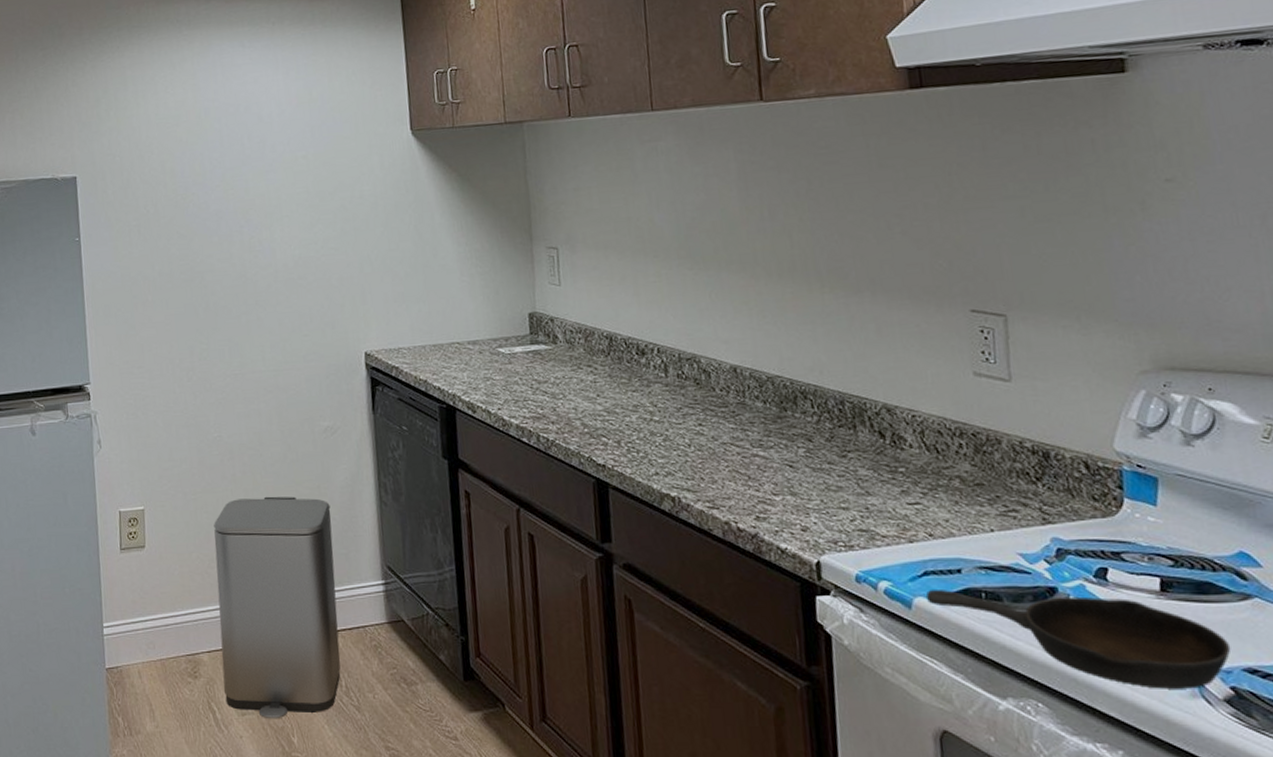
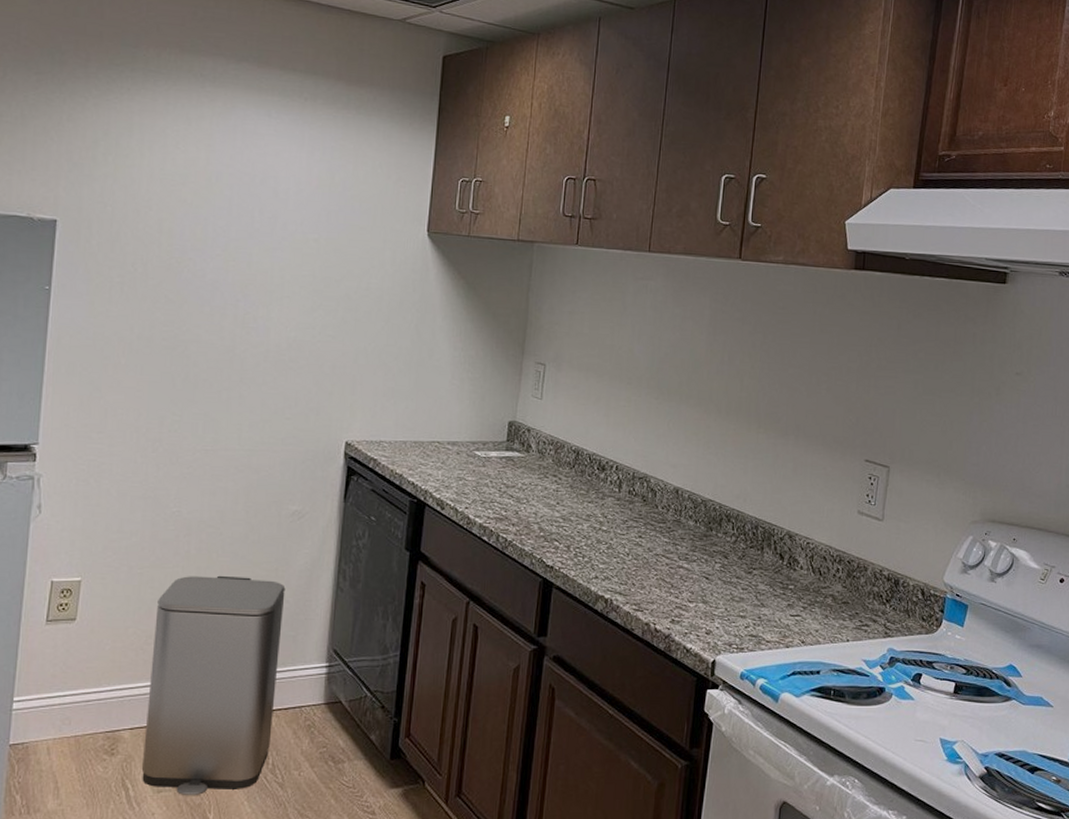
frying pan: present [925,590,1232,689] -> none [790,687,991,768]

